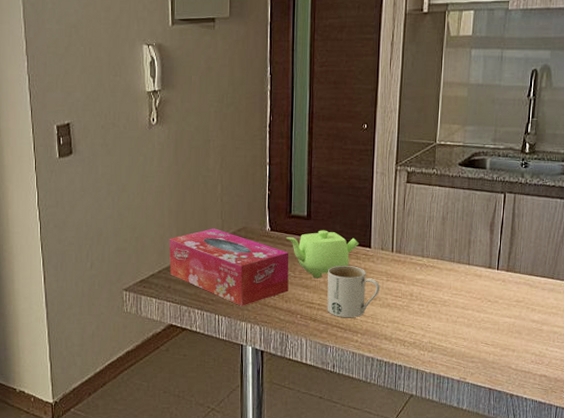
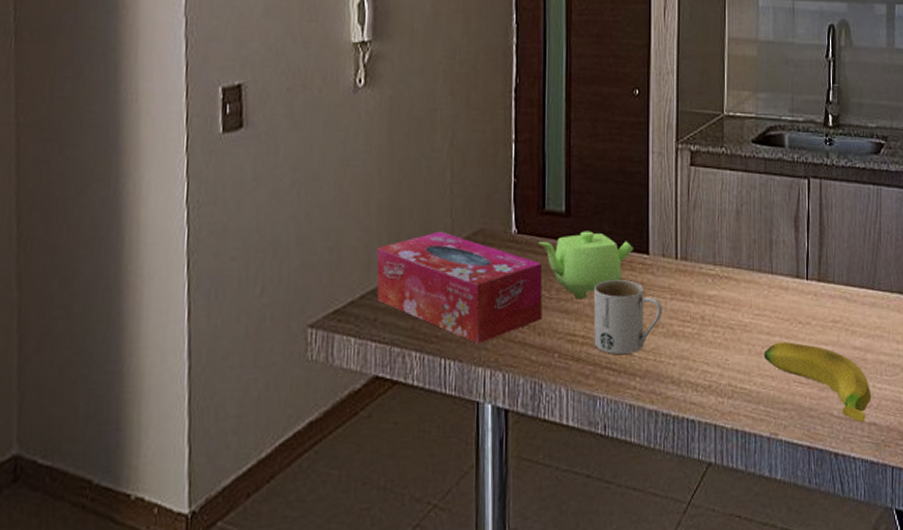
banana: none [459,314,544,374] -> present [764,342,872,423]

